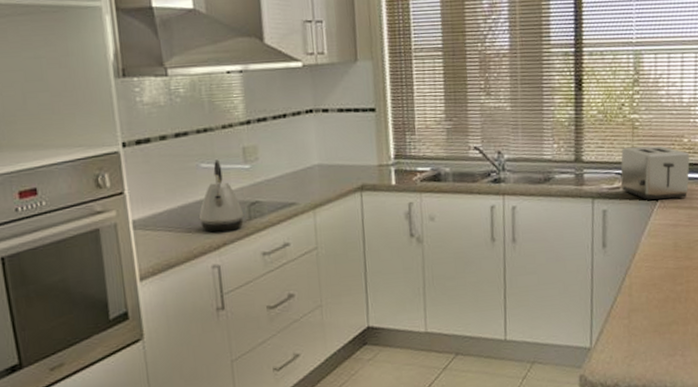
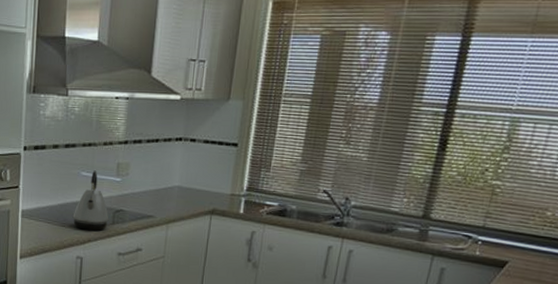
toaster: present [620,145,690,200] -> none [465,211,551,270]

